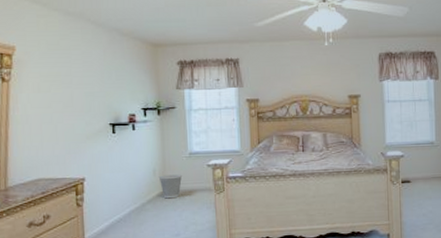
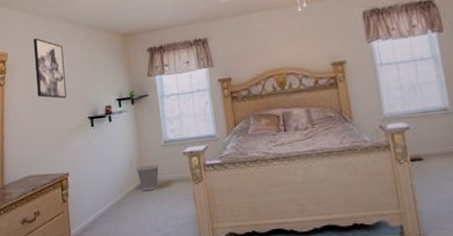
wall art: none [48,35,86,102] -> present [34,38,67,99]

